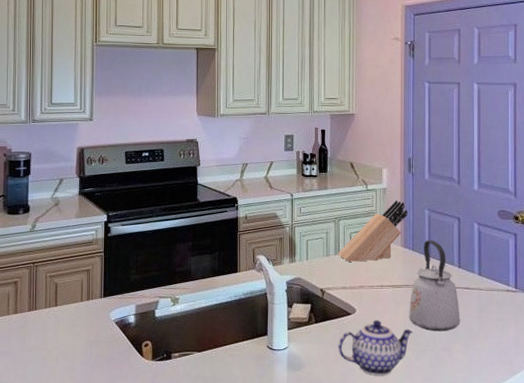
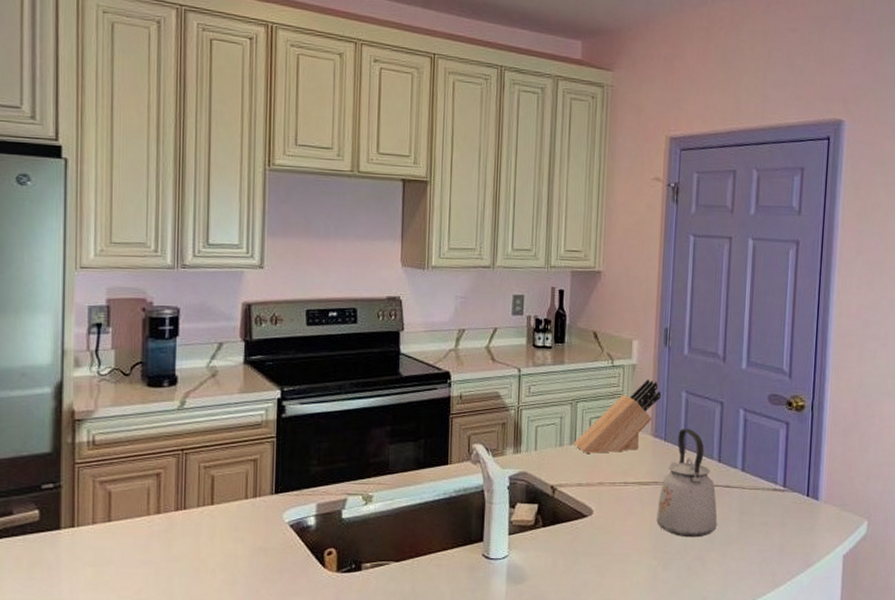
teapot: present [338,320,413,375] -> none [569,523,661,588]

